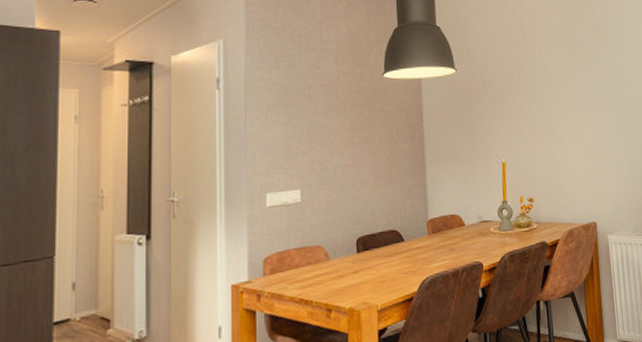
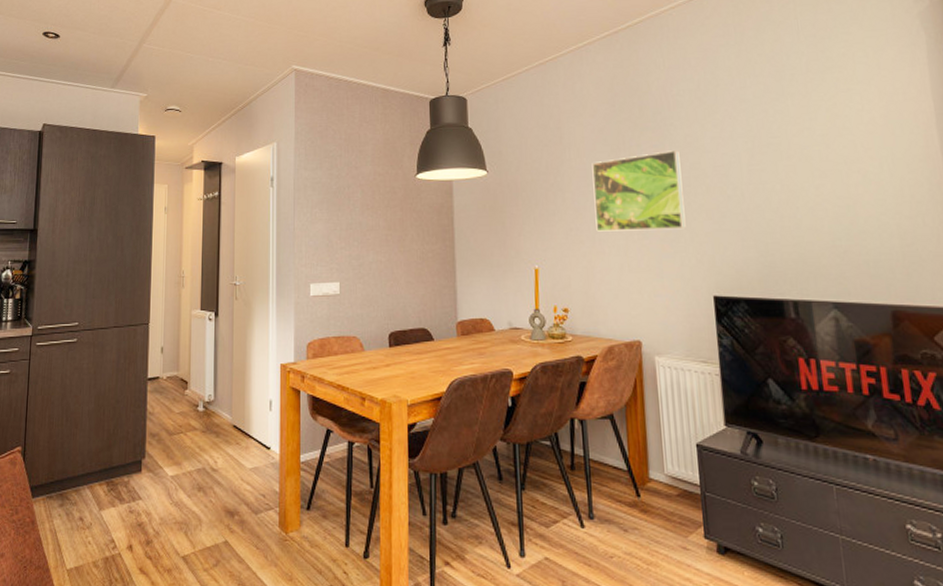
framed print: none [552,49,632,125] -> present [592,150,686,232]

